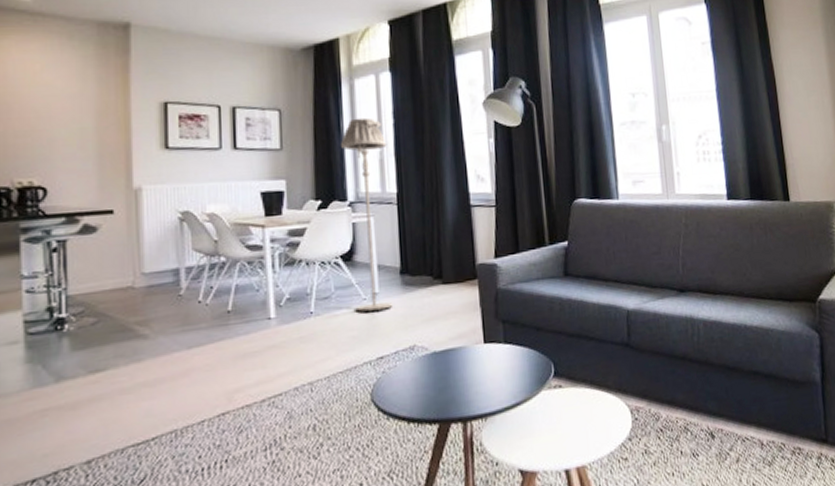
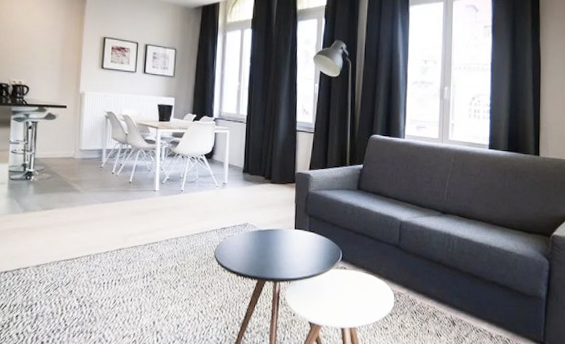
floor lamp: present [341,117,392,312] -> none [211,60,244,196]

